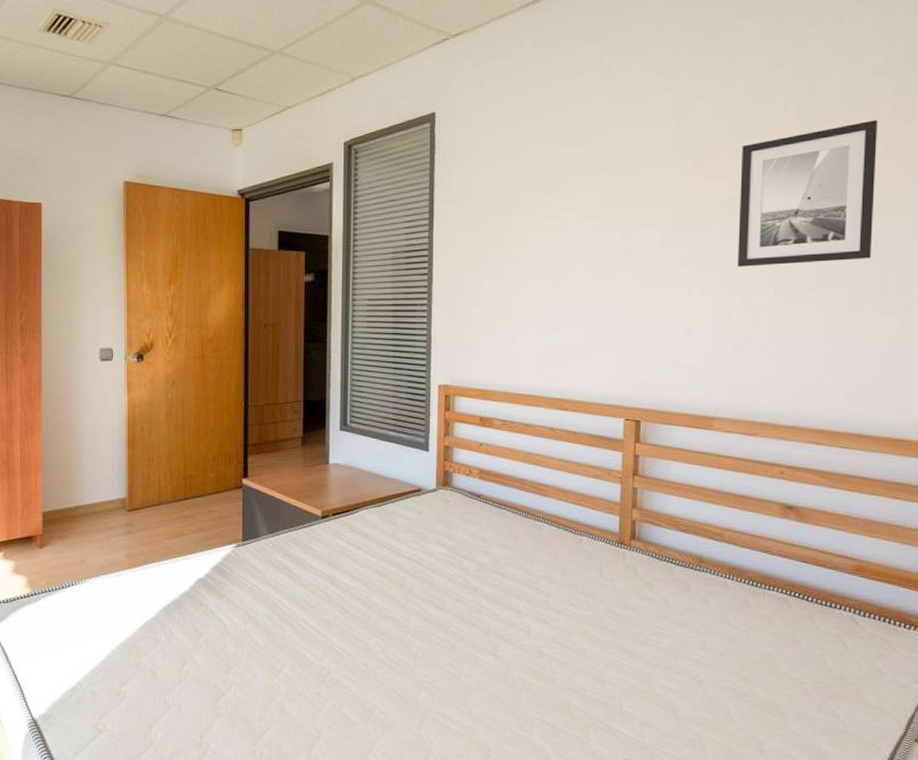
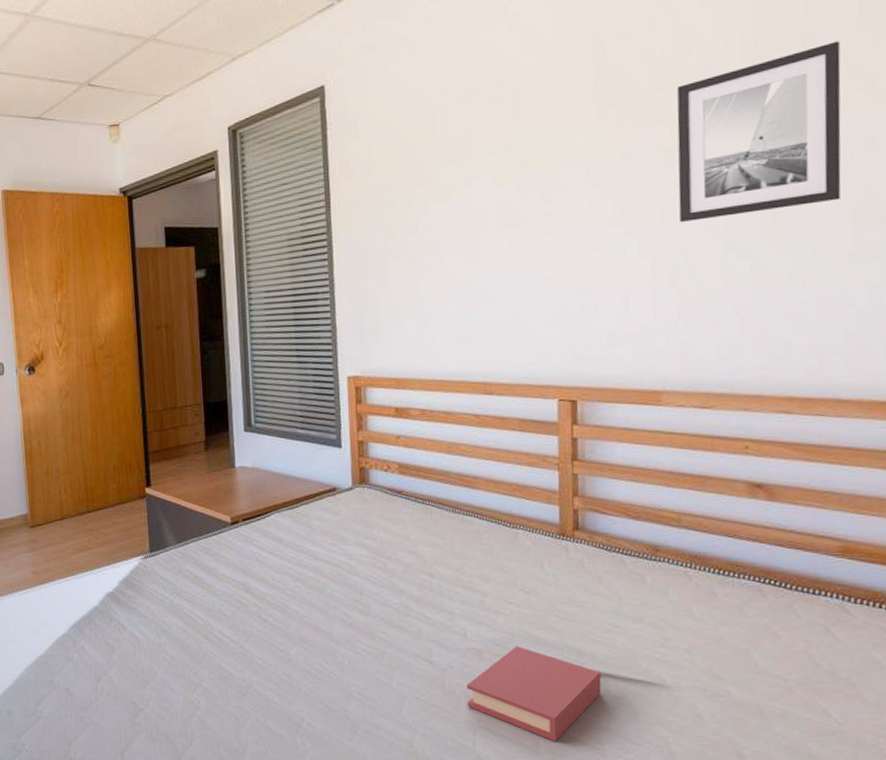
book: none [527,644,646,735] -> present [467,646,602,742]

